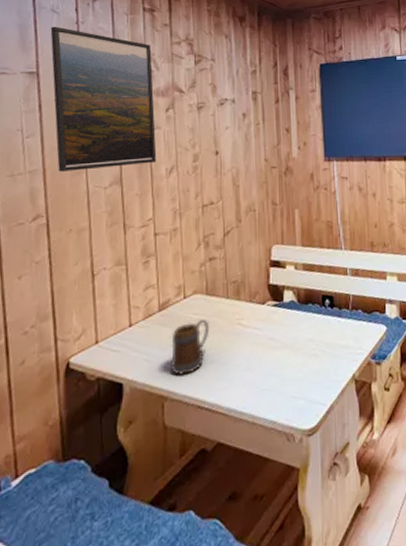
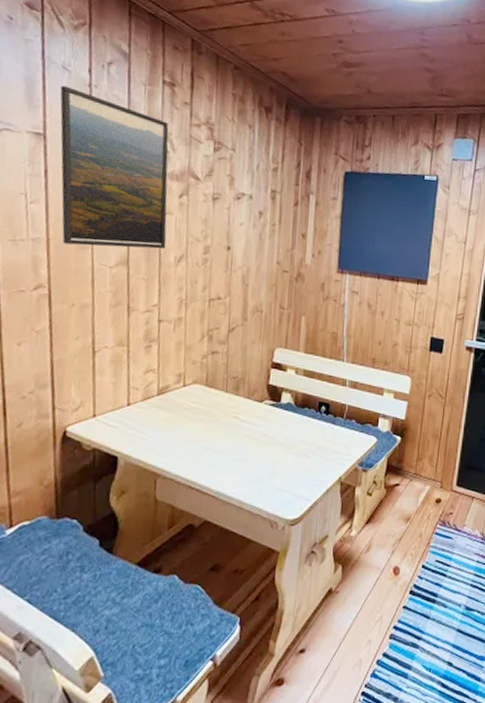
mug: present [169,319,210,375] -> none [164,409,207,457]

